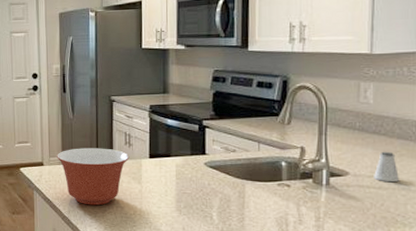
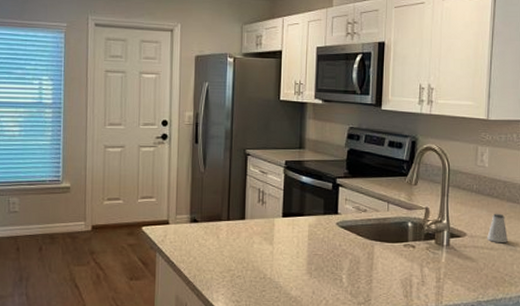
mixing bowl: present [57,148,130,206] -> none [184,205,262,269]

